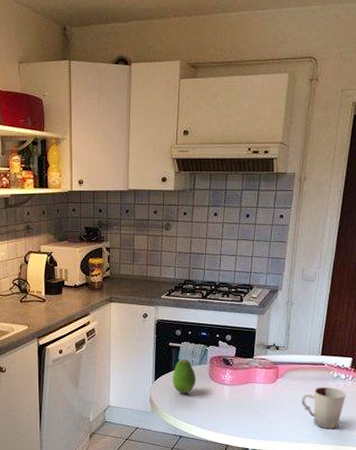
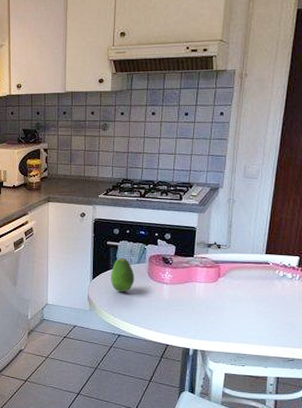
cup: present [302,387,346,428] -> none [246,286,294,329]

